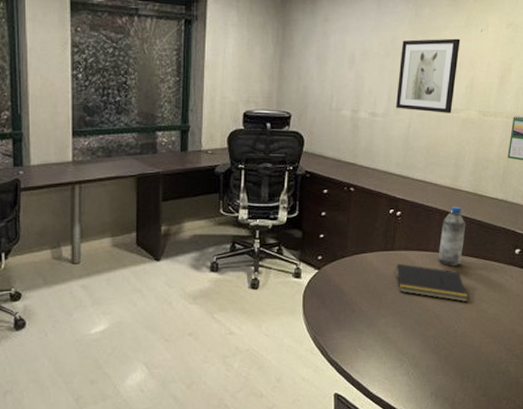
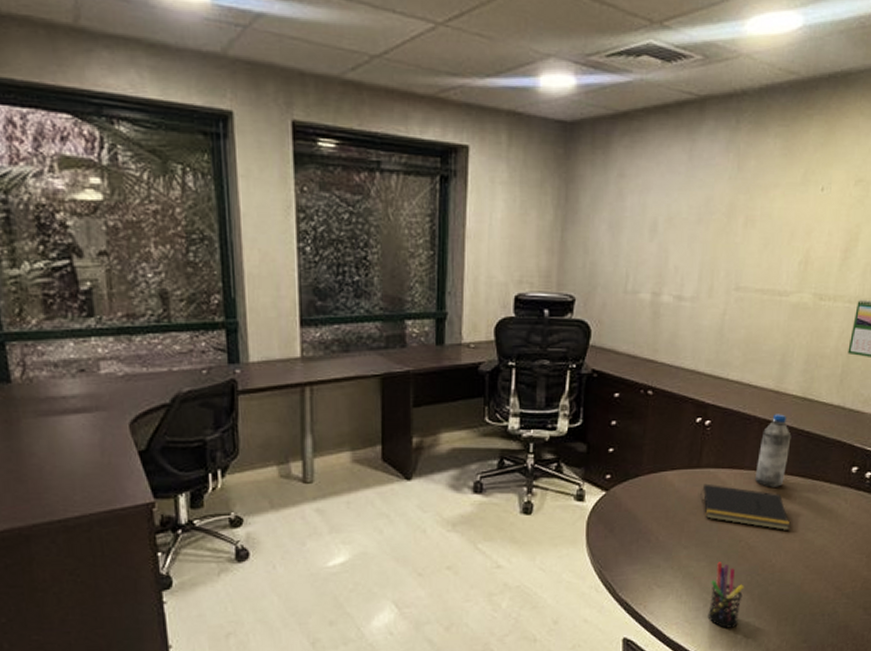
wall art: present [396,38,460,113] -> none [709,199,795,297]
pen holder: none [403,328,433,385] -> present [707,562,744,628]

